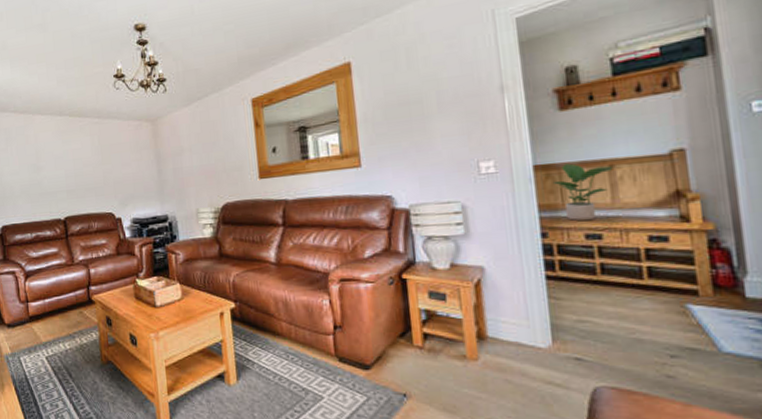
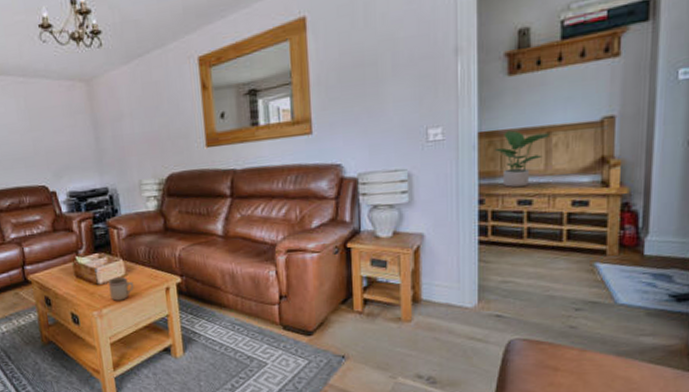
mug: none [166,301,190,324] -> present [109,277,134,301]

